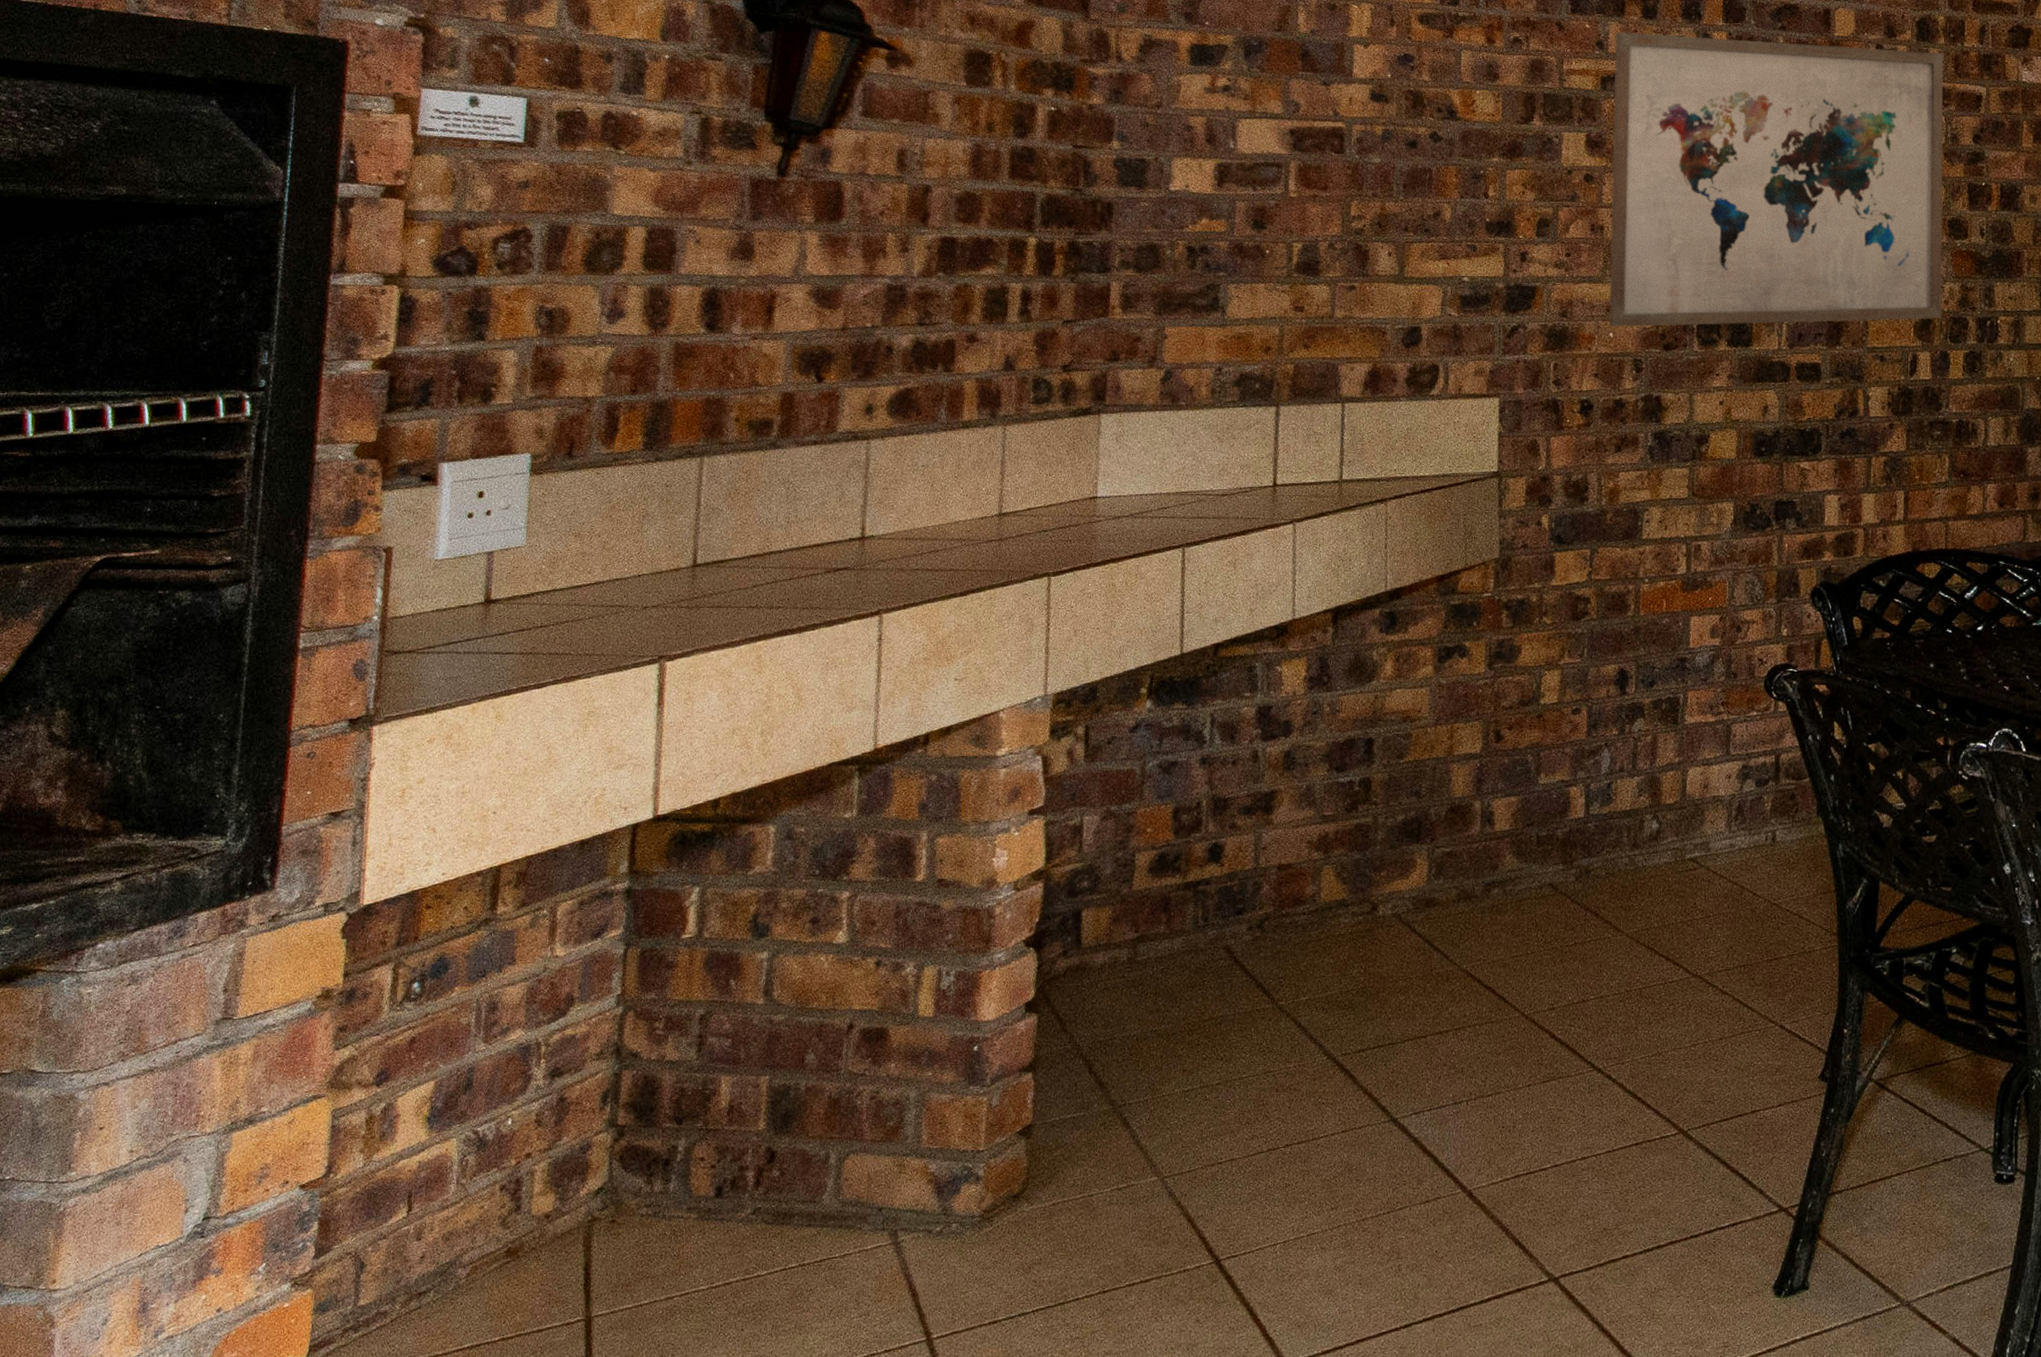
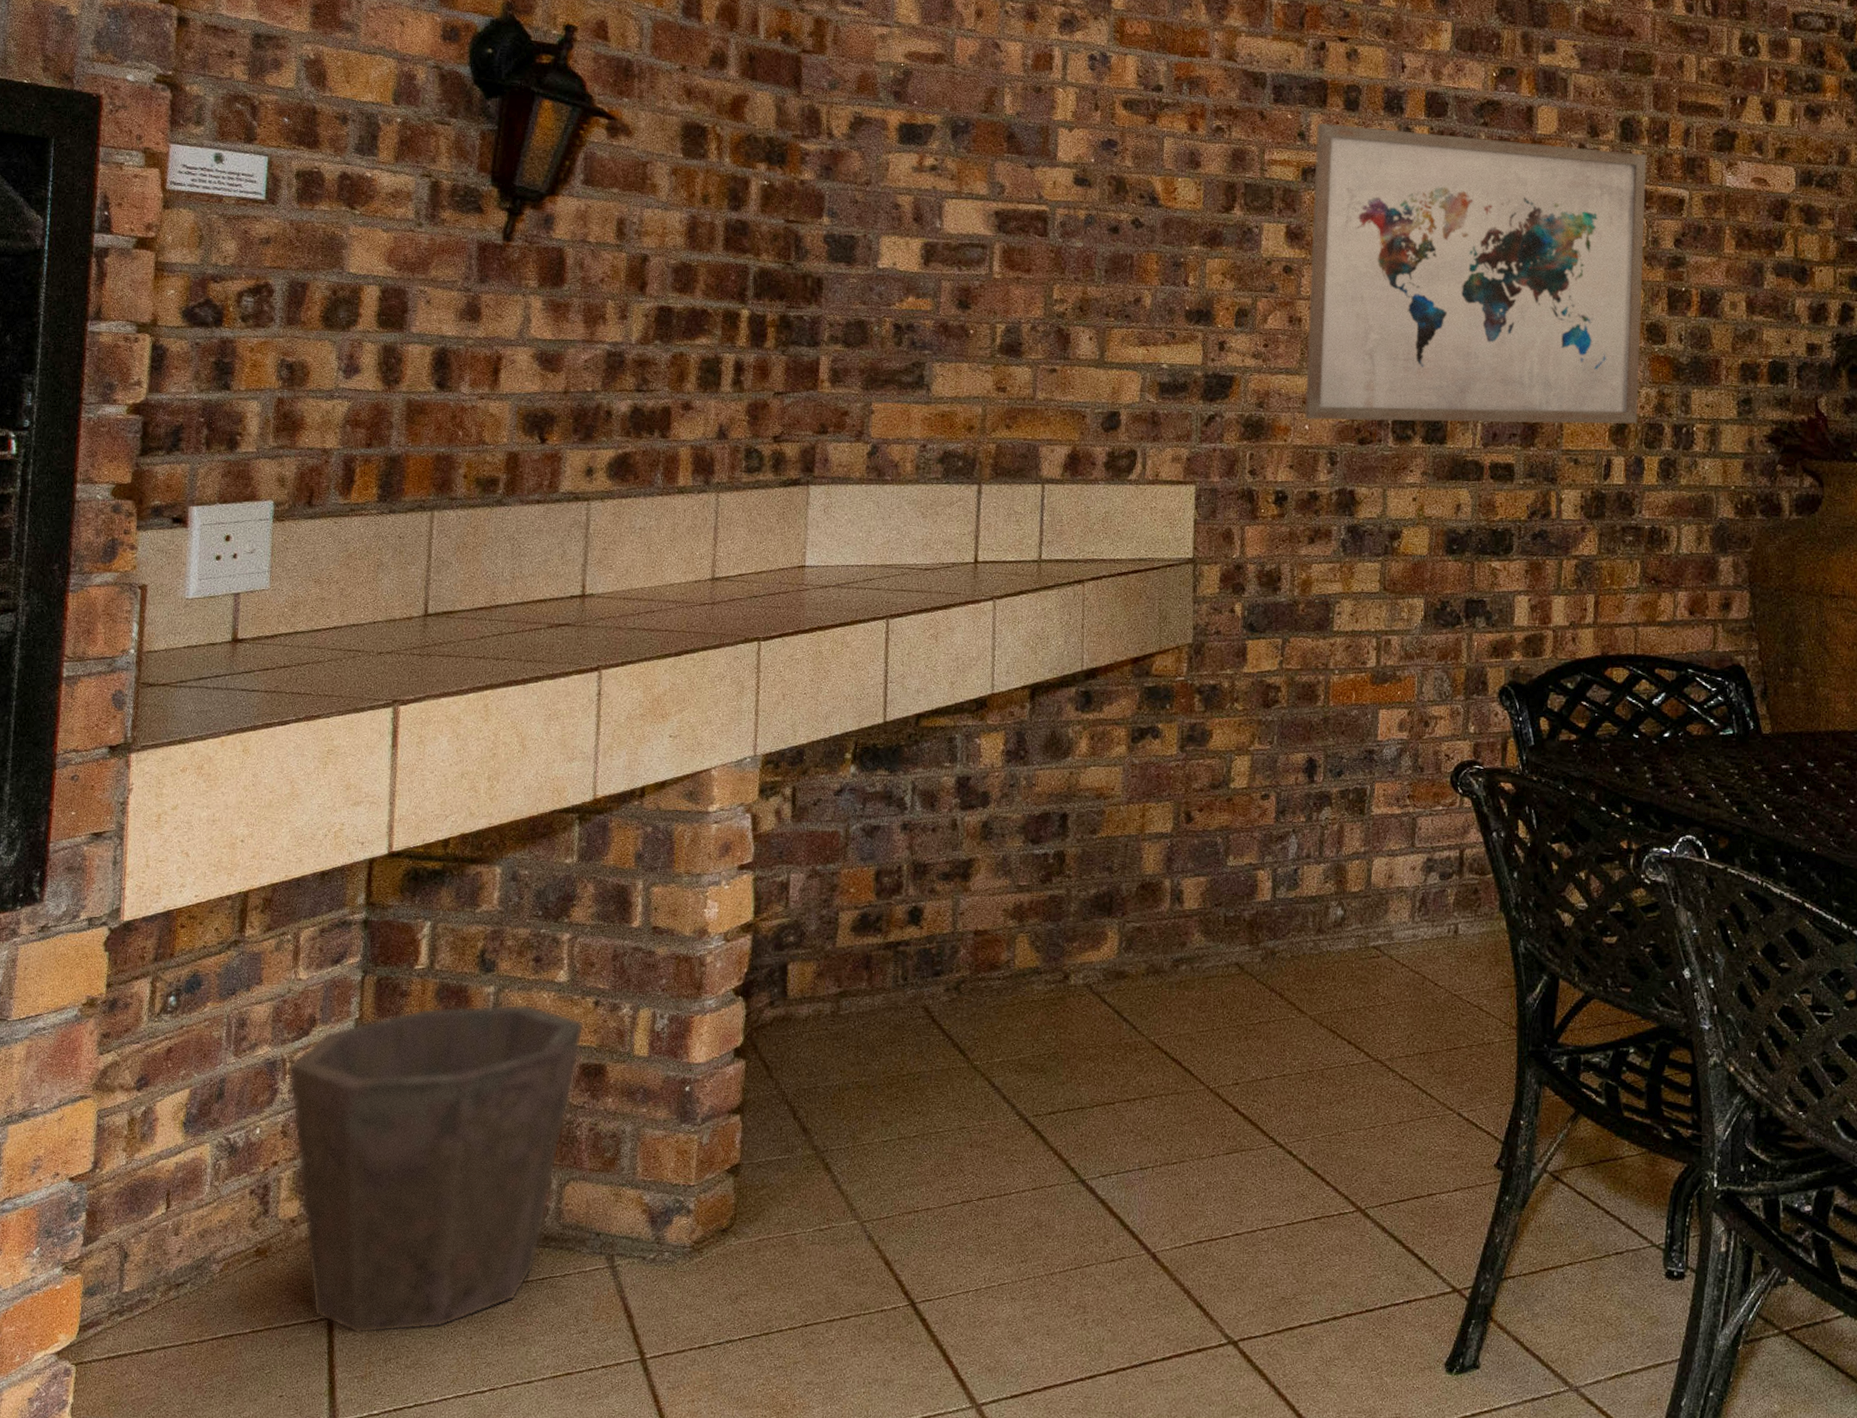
waste bin: none [543,969,866,1334] -> present [288,1003,585,1335]

